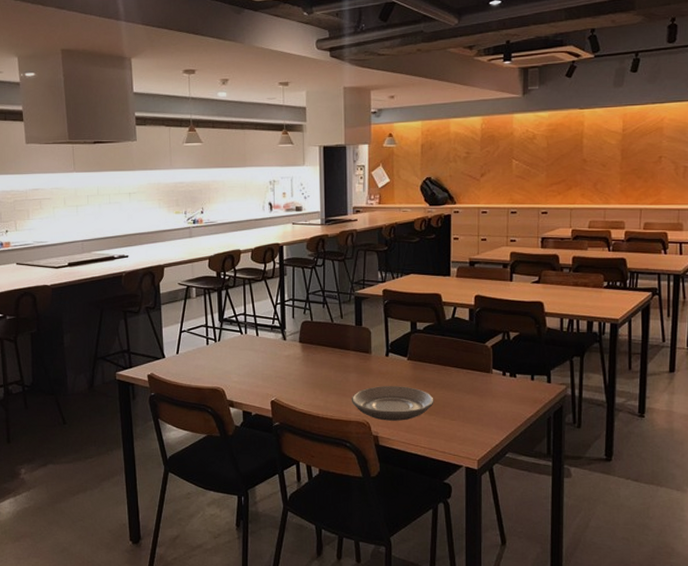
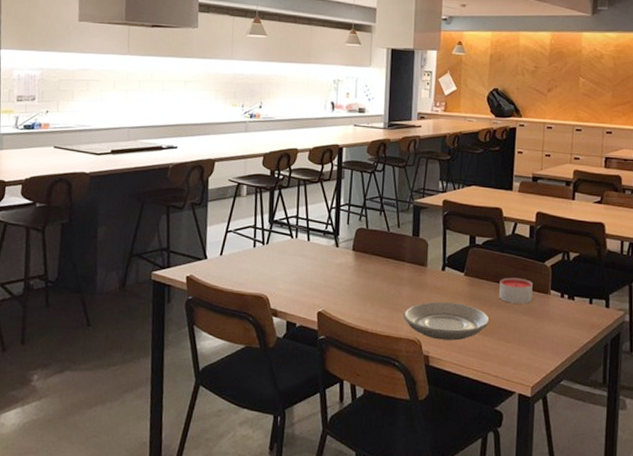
candle: none [442,359,475,384] -> present [499,277,533,304]

